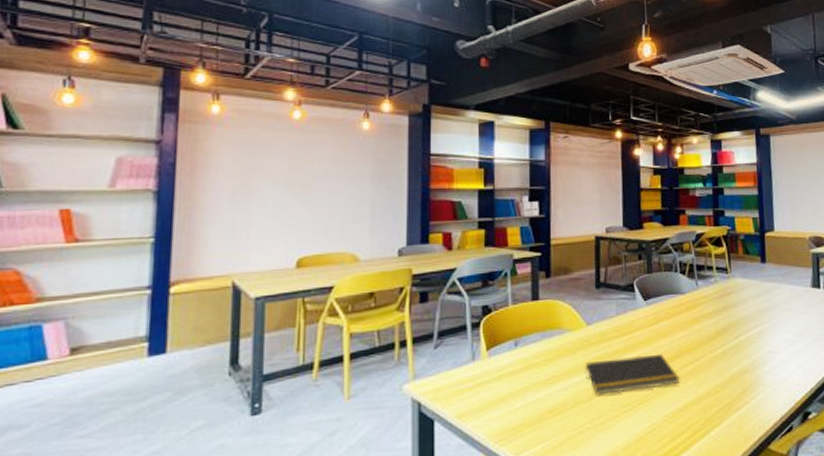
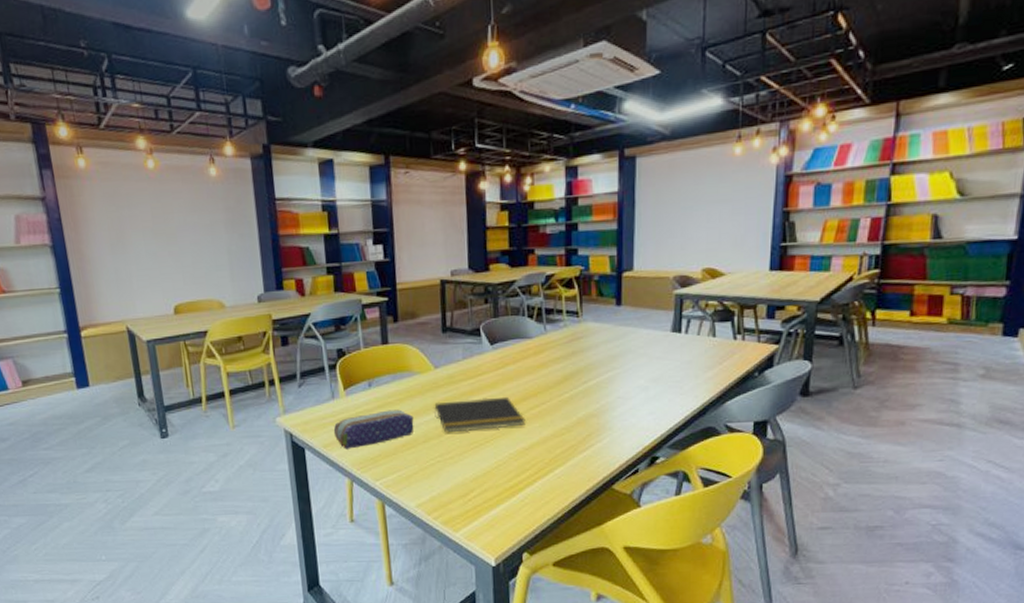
pencil case: none [470,370,563,419] -> present [333,409,414,450]

